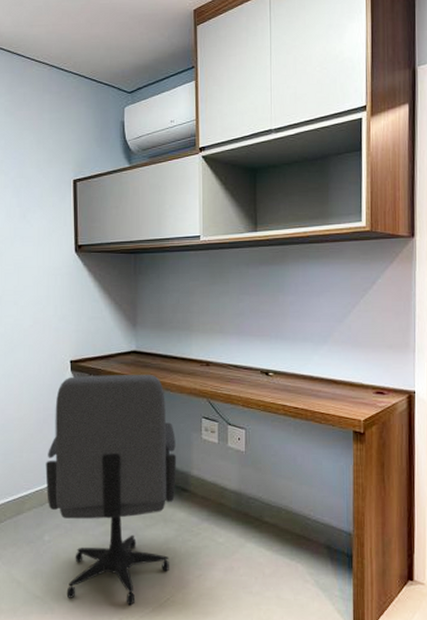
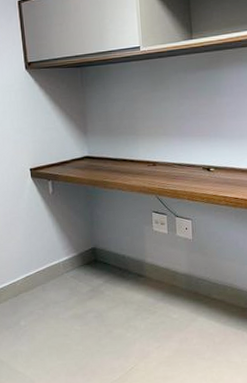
office chair: present [45,374,177,606] -> none [16,176,133,375]

